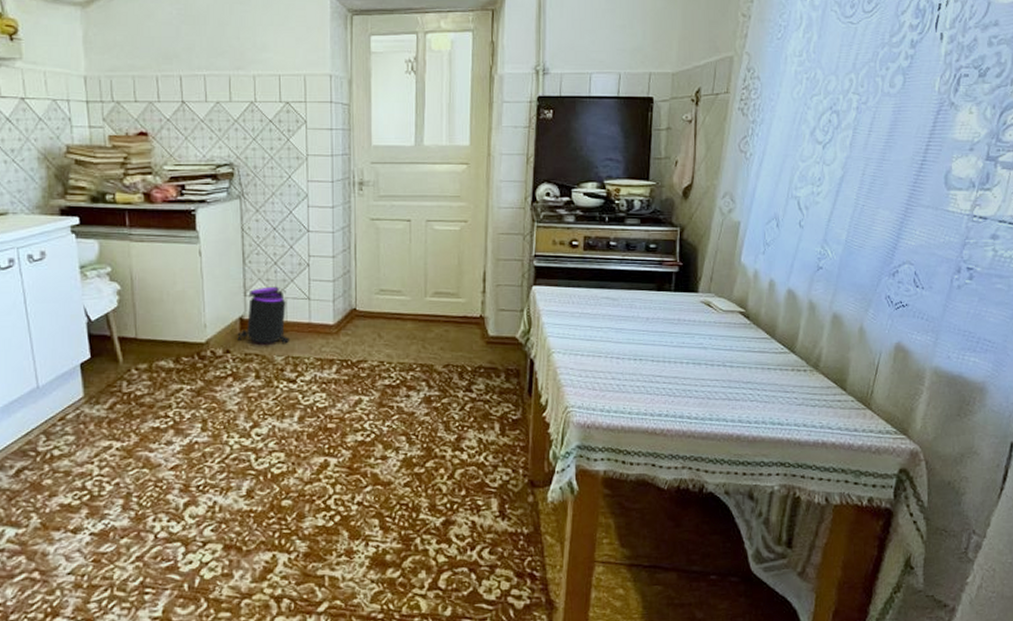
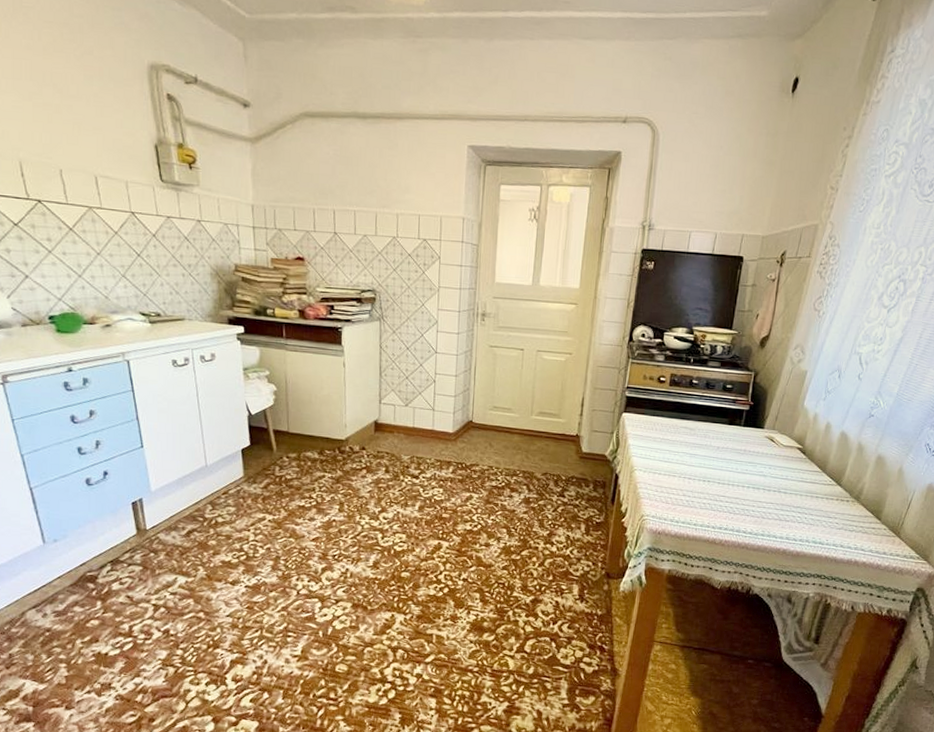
trash can: present [237,286,291,344] -> none [372,397,416,446]

